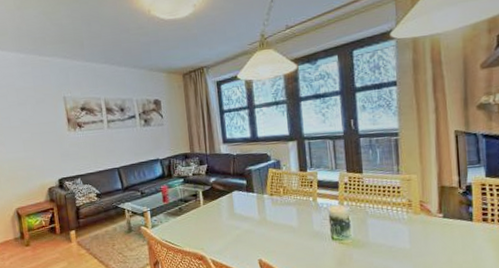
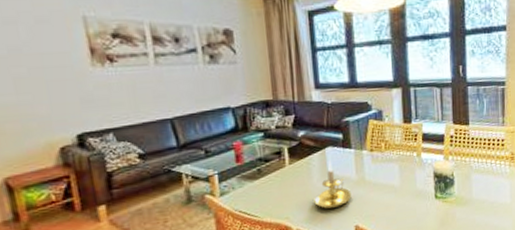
candle holder: none [223,202,255,244] -> present [314,160,352,210]

